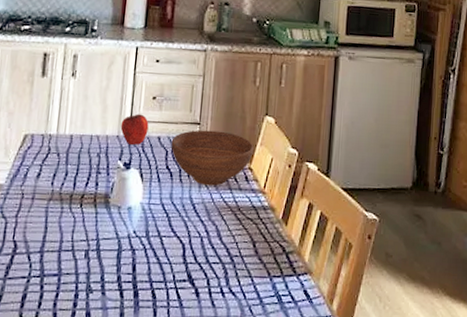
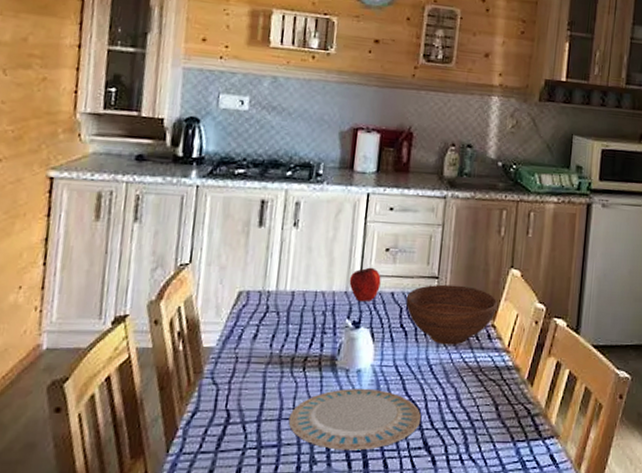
plate: none [67,224,186,281] -> present [288,389,422,451]

